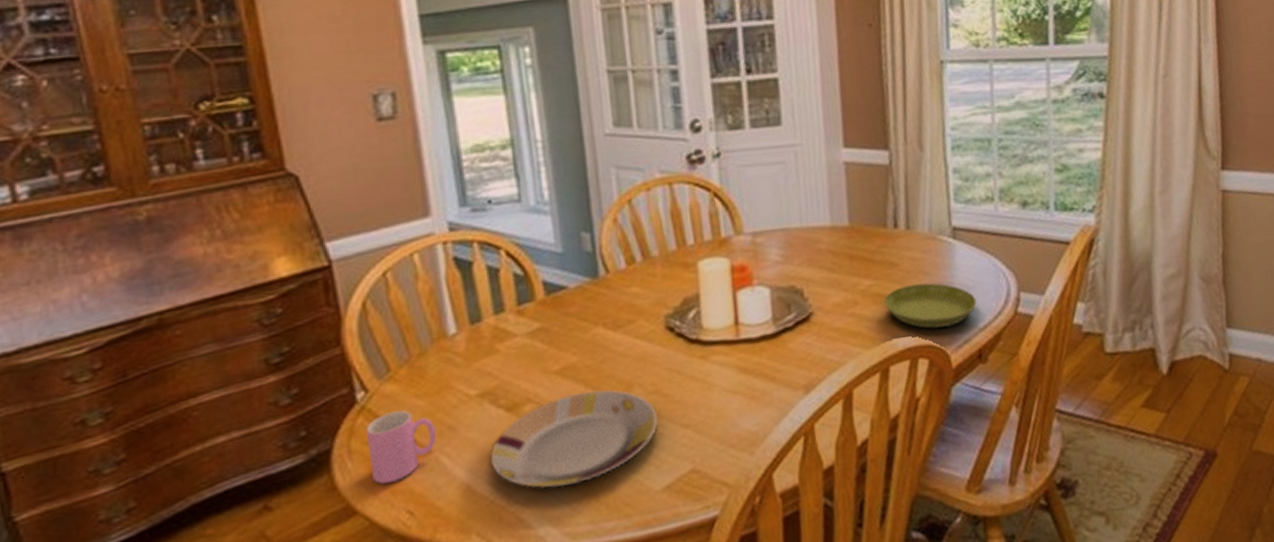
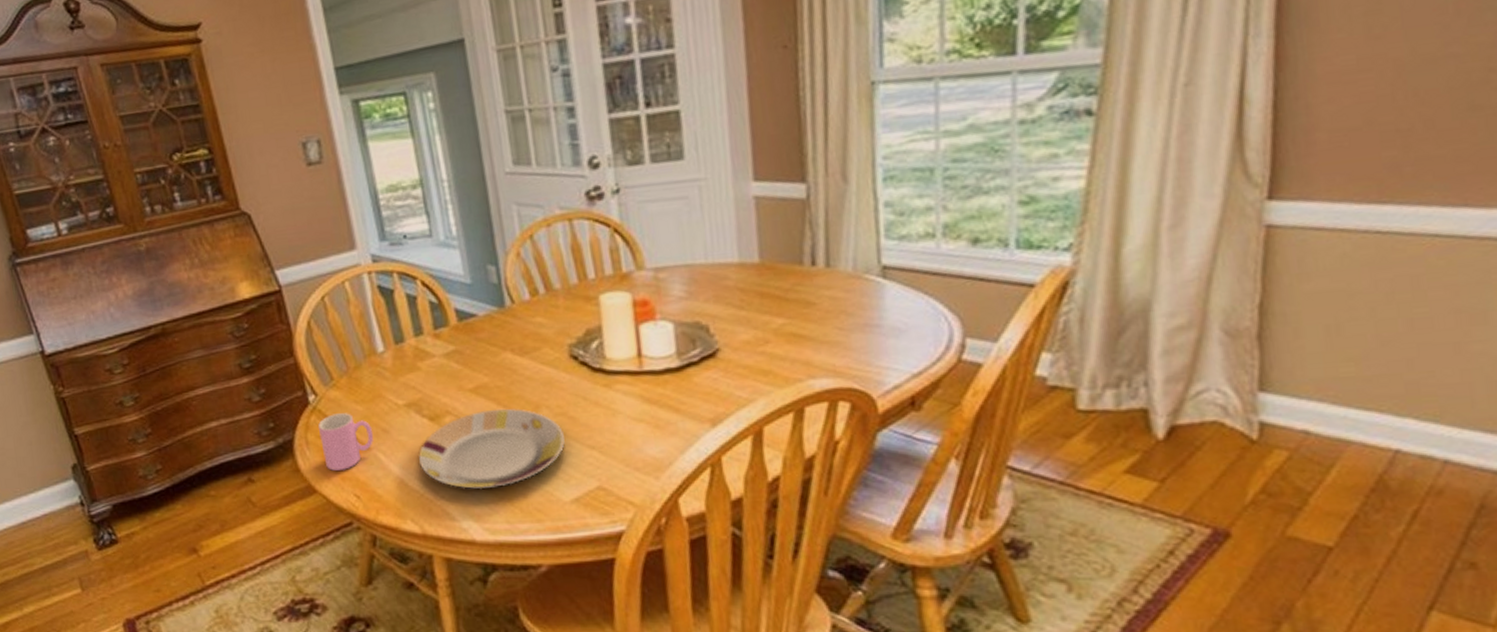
saucer: present [884,283,977,329] -> none [799,324,910,372]

